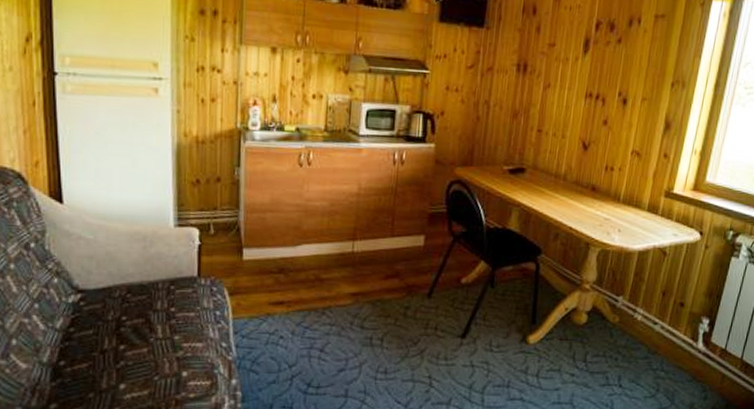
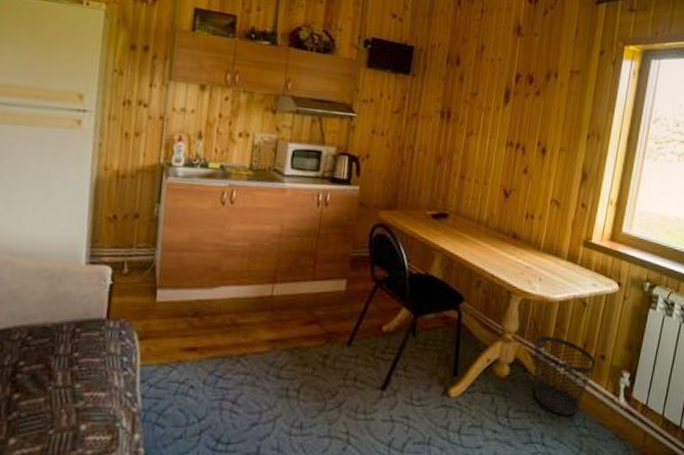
wastebasket: none [612,285,675,361] -> present [534,336,596,417]

